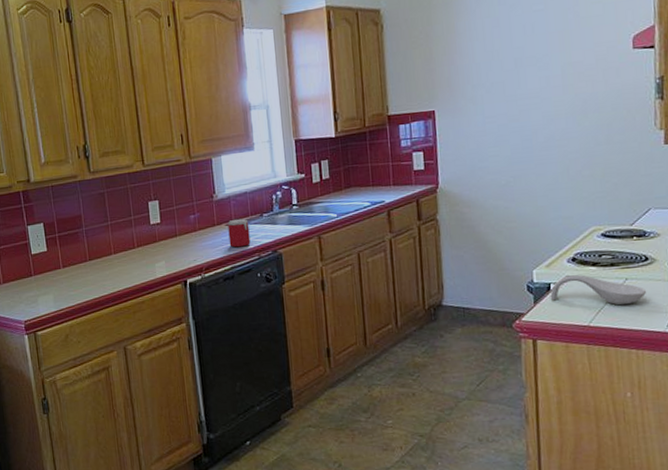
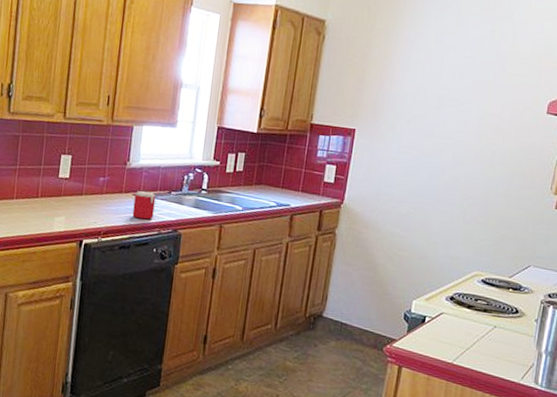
spoon rest: present [550,275,646,306] -> none [423,312,510,351]

